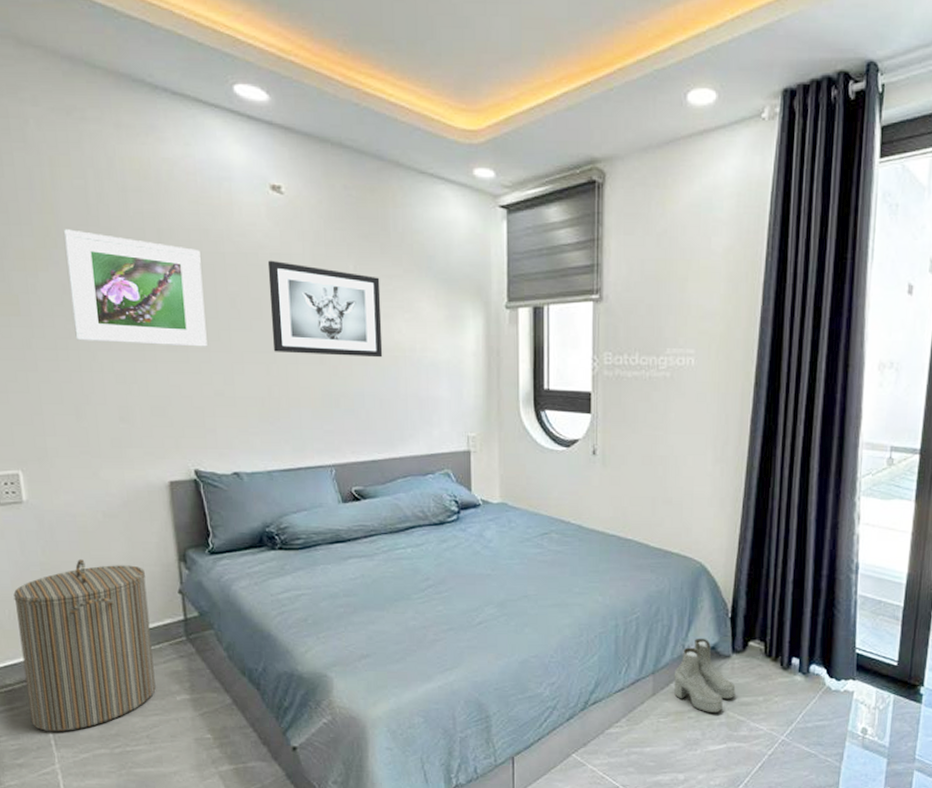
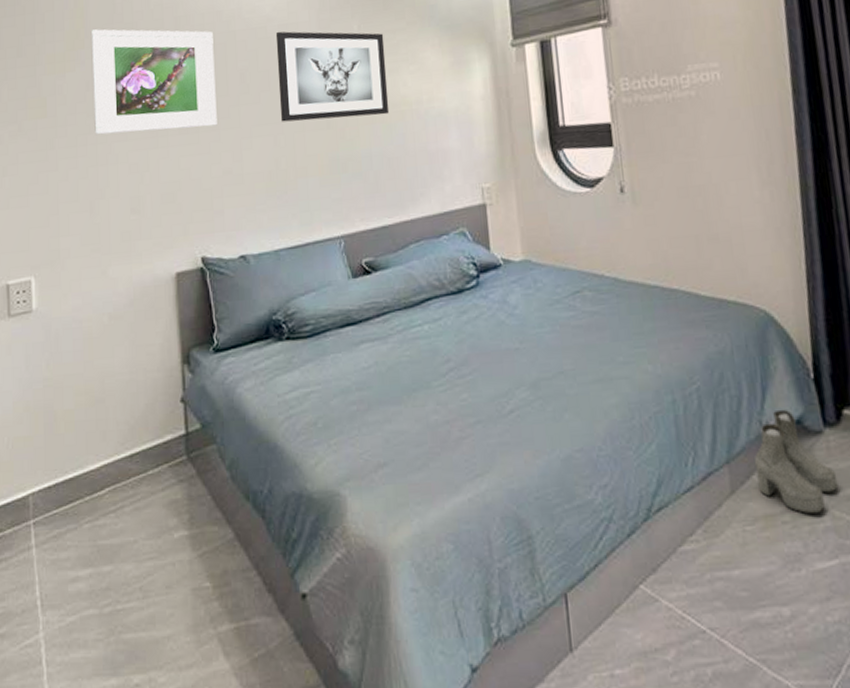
laundry hamper: present [13,560,156,732] -> none [14,371,152,589]

